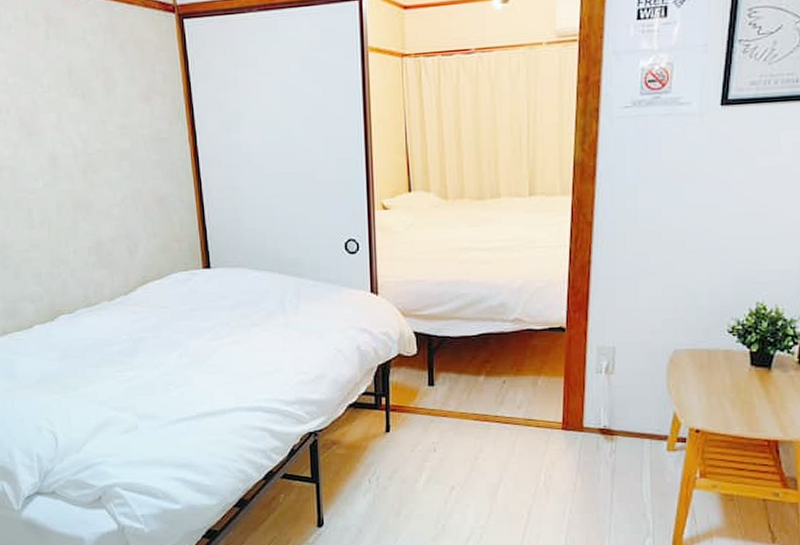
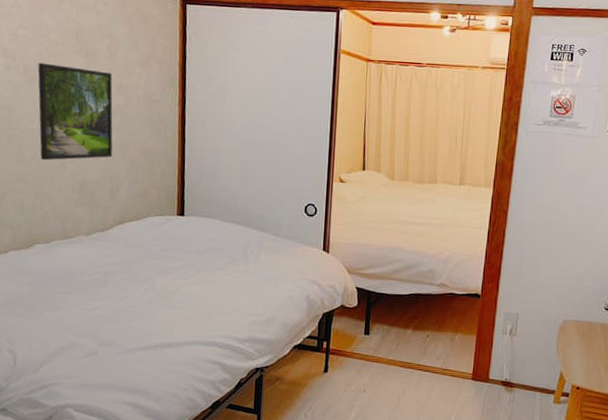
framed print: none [34,112,125,223] -> present [38,62,113,161]

